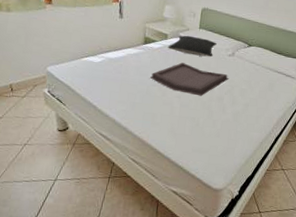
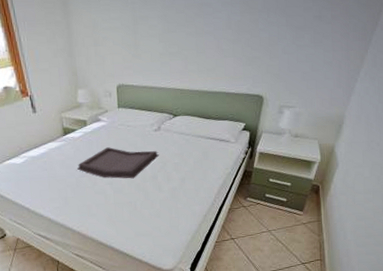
pillow: present [167,35,217,57] -> none [88,117,140,138]

